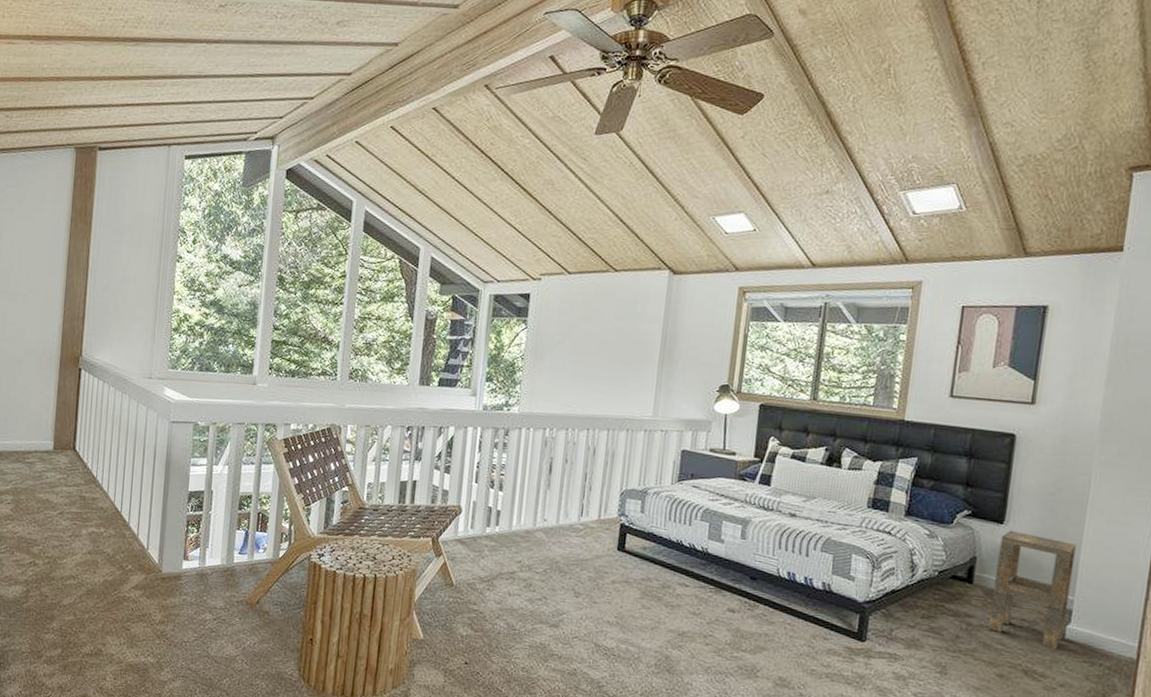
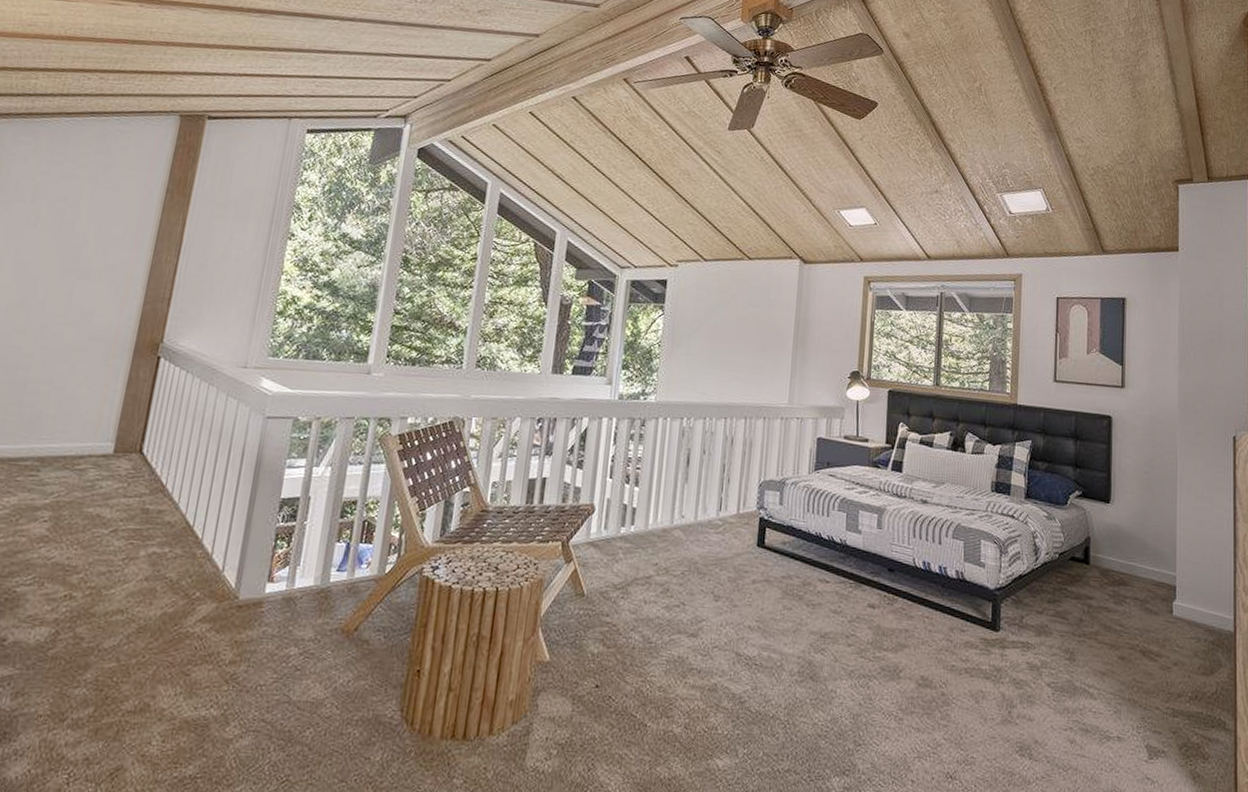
side table: present [988,531,1077,650] -> none [1107,510,1172,627]

